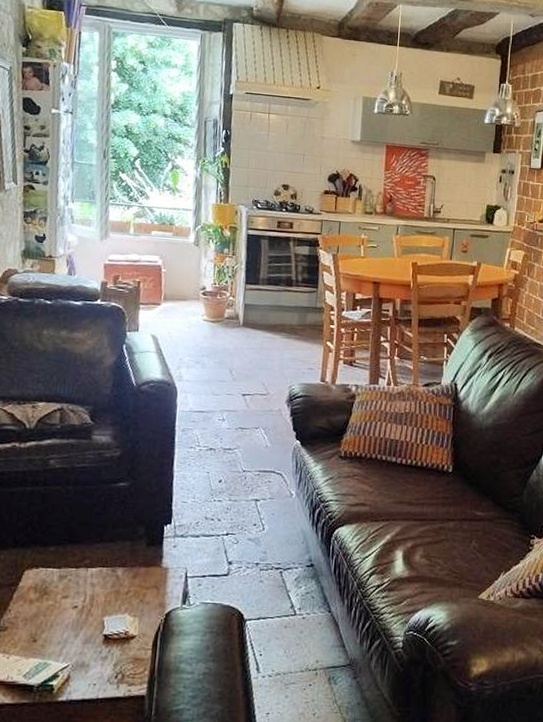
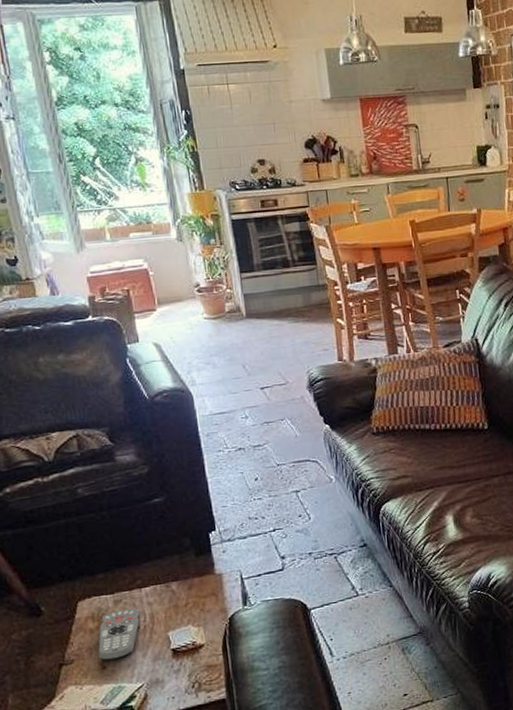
remote control: none [32,585,82,635] -> present [98,608,140,661]

